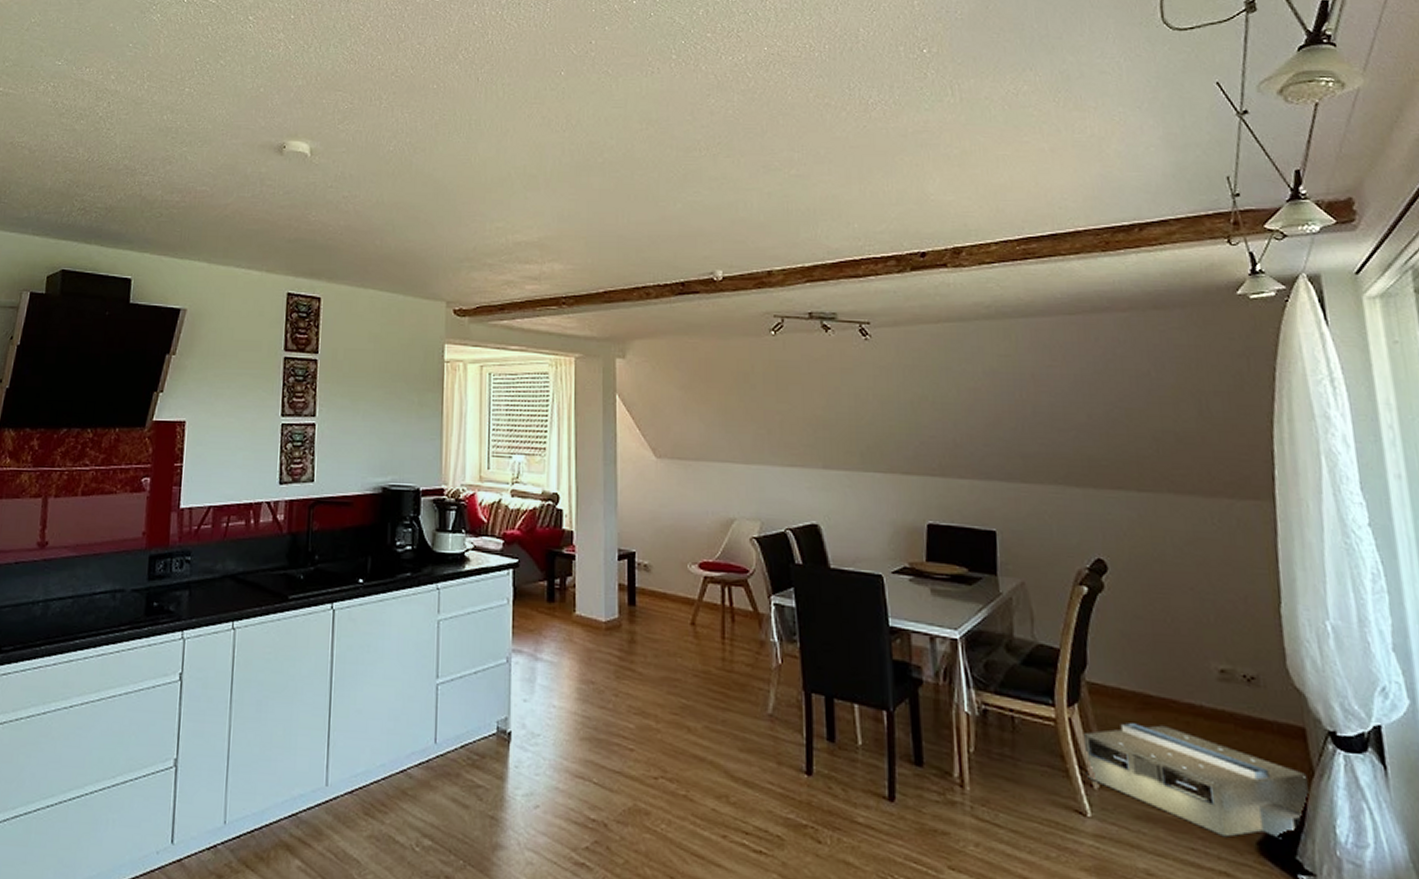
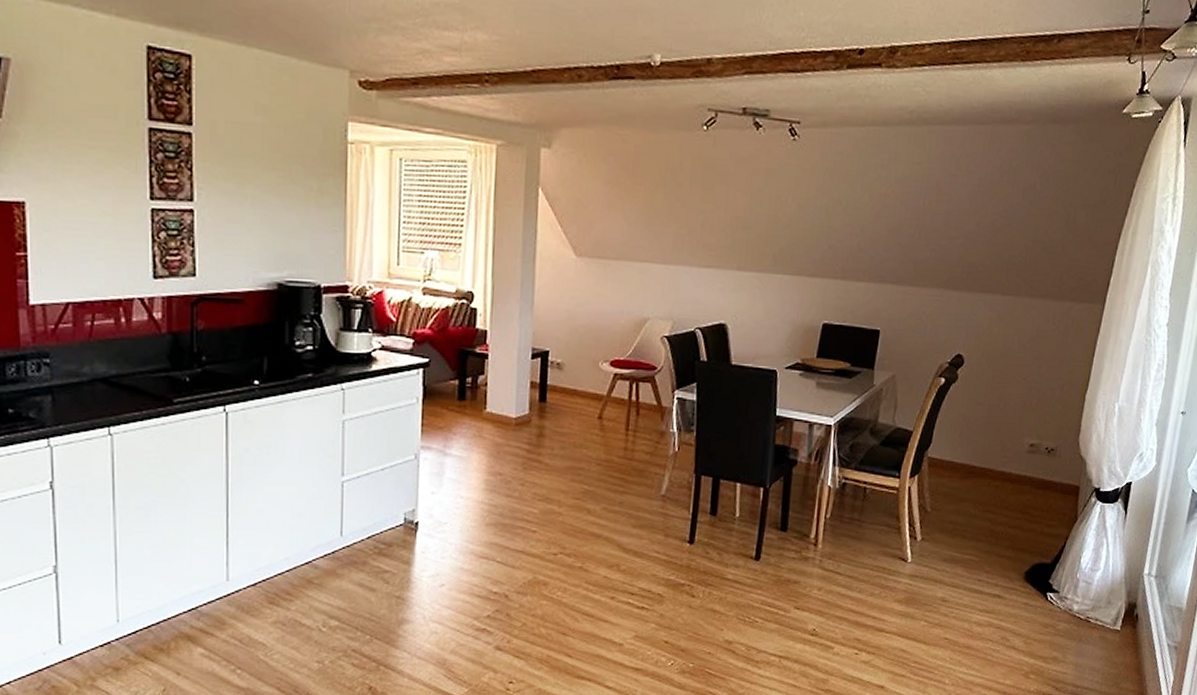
ceiling vent: present [1083,723,1309,839] -> none [914,489,1072,570]

